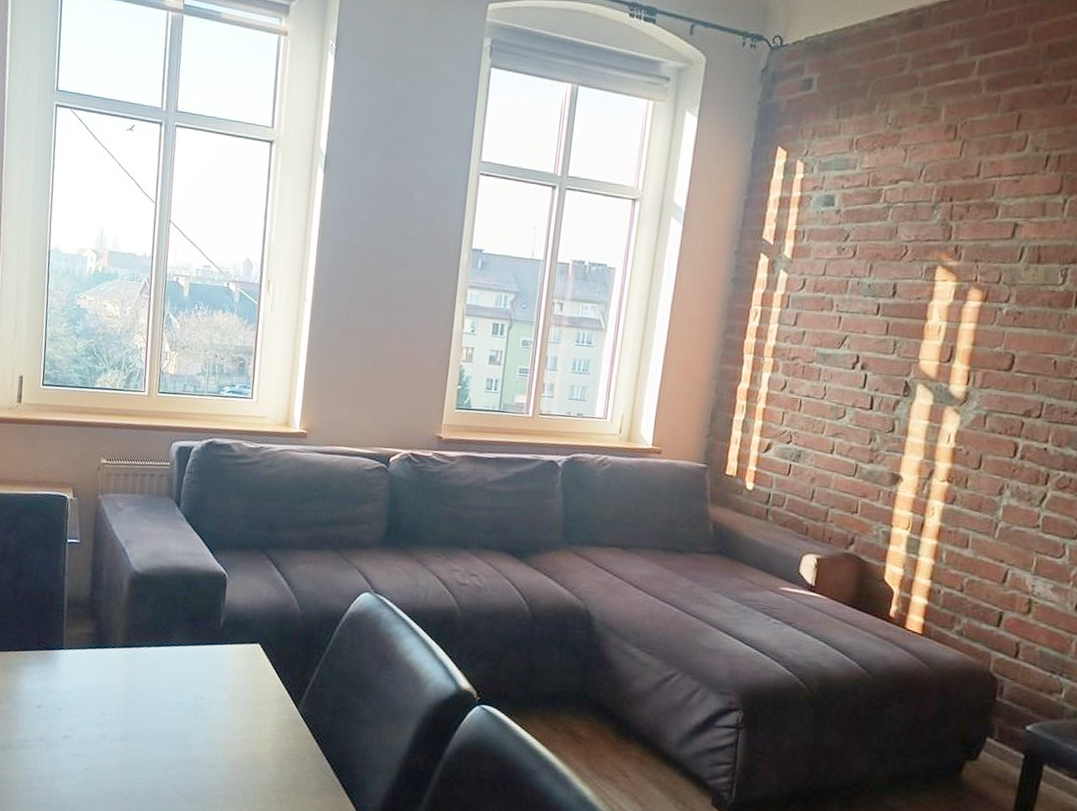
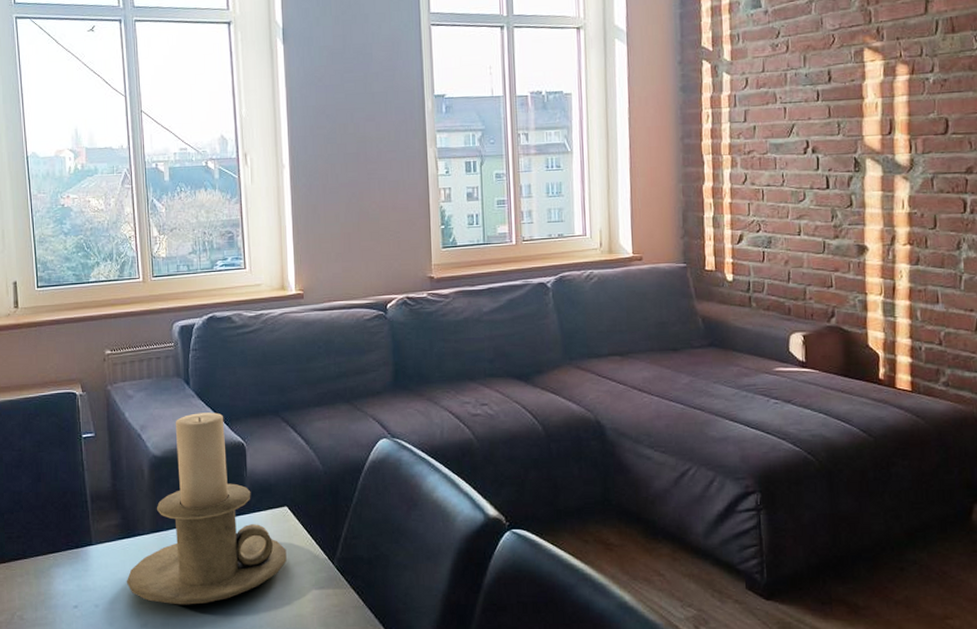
candle holder: none [91,536,253,726] -> present [126,412,287,605]

